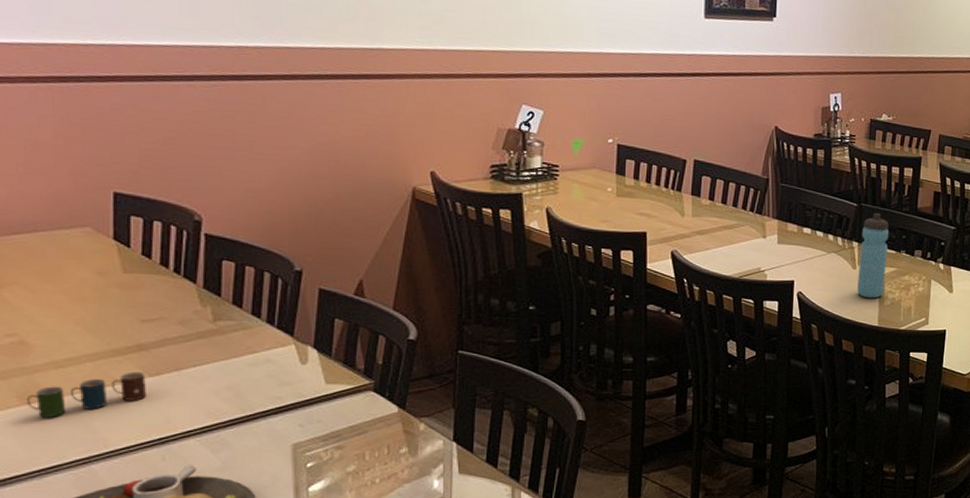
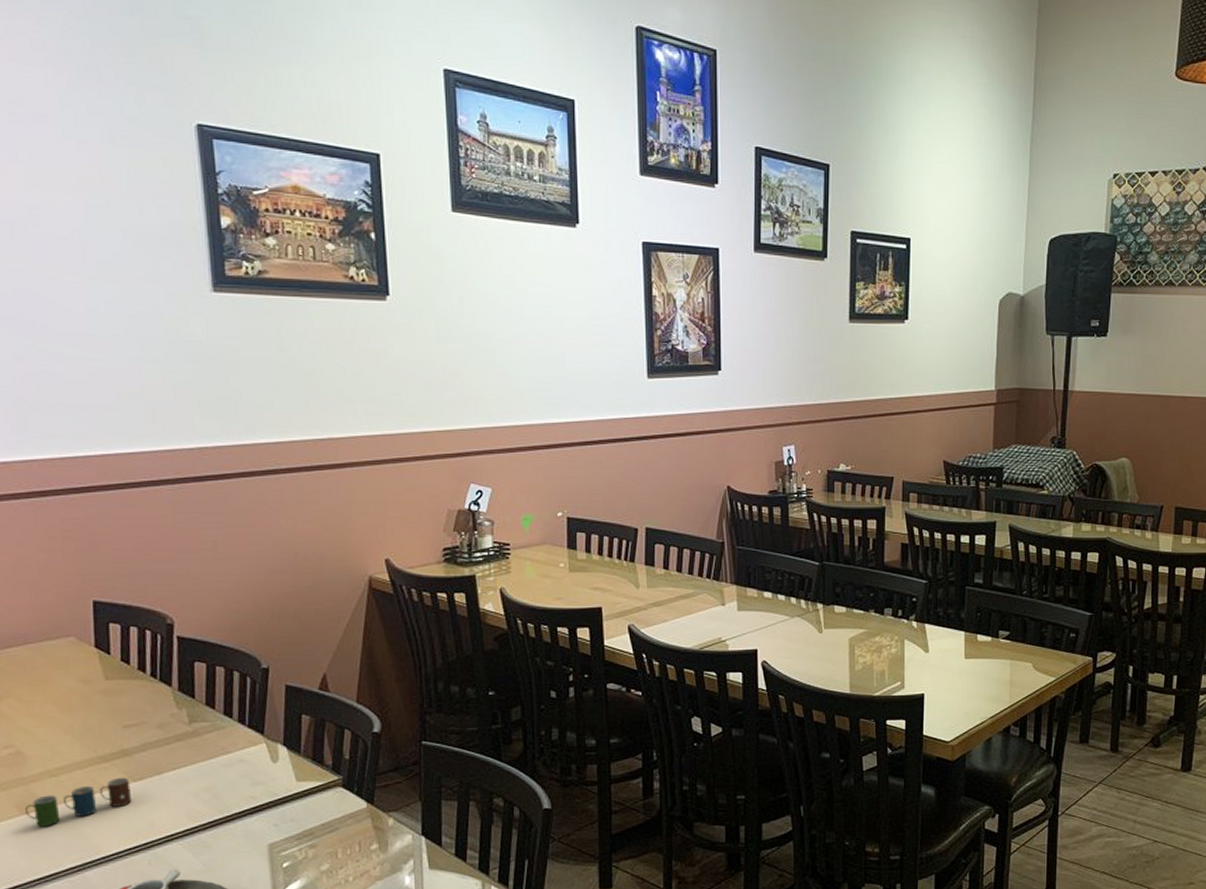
water bottle: present [857,212,890,299] -> none [825,570,856,664]

